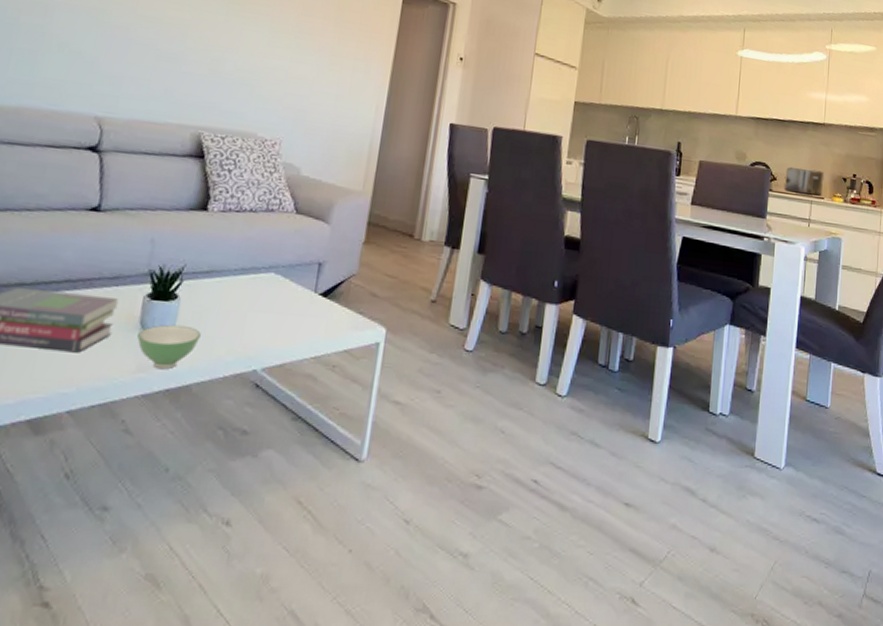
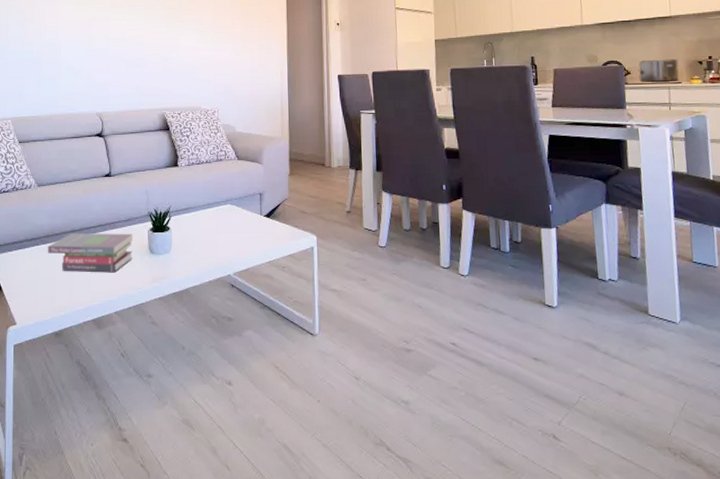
bowl: present [137,324,202,370] -> none [149,247,190,280]

